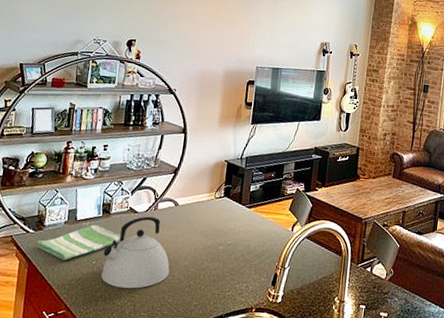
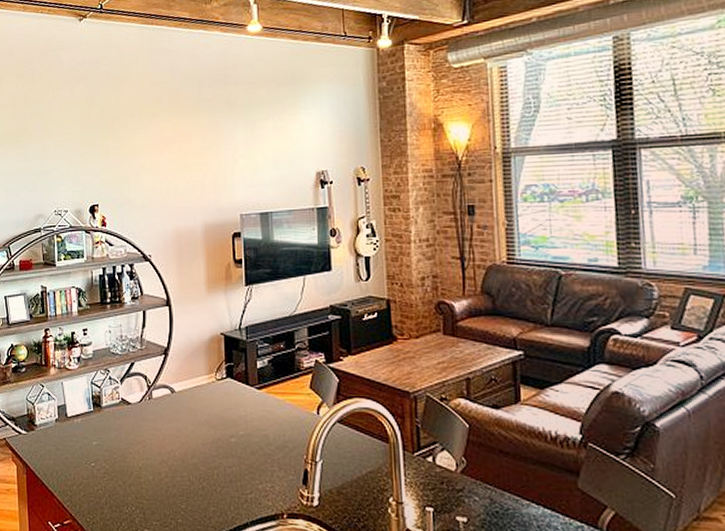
dish towel: present [37,225,122,260] -> none [31,421,118,463]
kettle: present [101,216,170,289] -> none [101,407,177,494]

